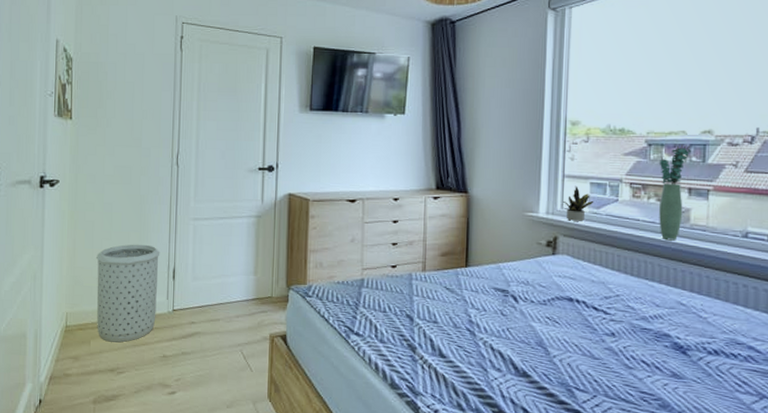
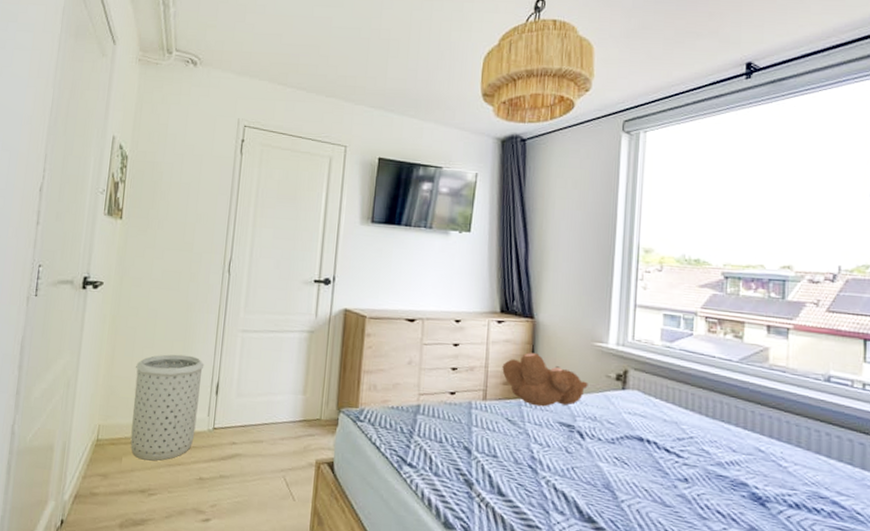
teddy bear: none [439,225,521,275] -> present [502,352,588,407]
potted plant: present [563,185,594,222] -> none [635,316,667,355]
vase: present [659,144,691,241] -> none [736,278,770,381]

